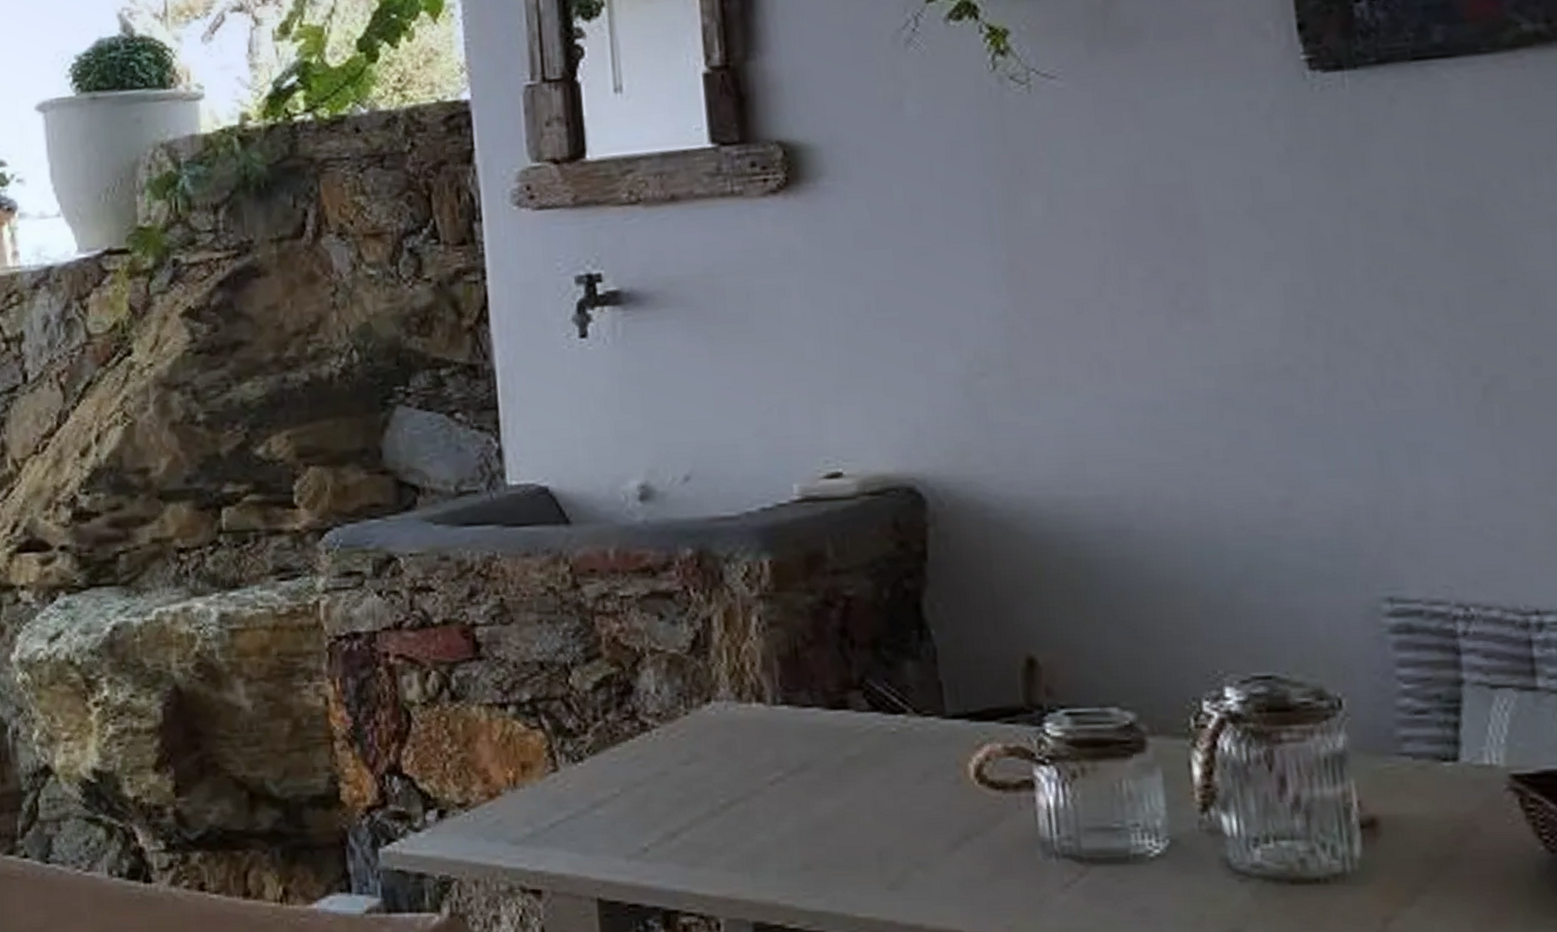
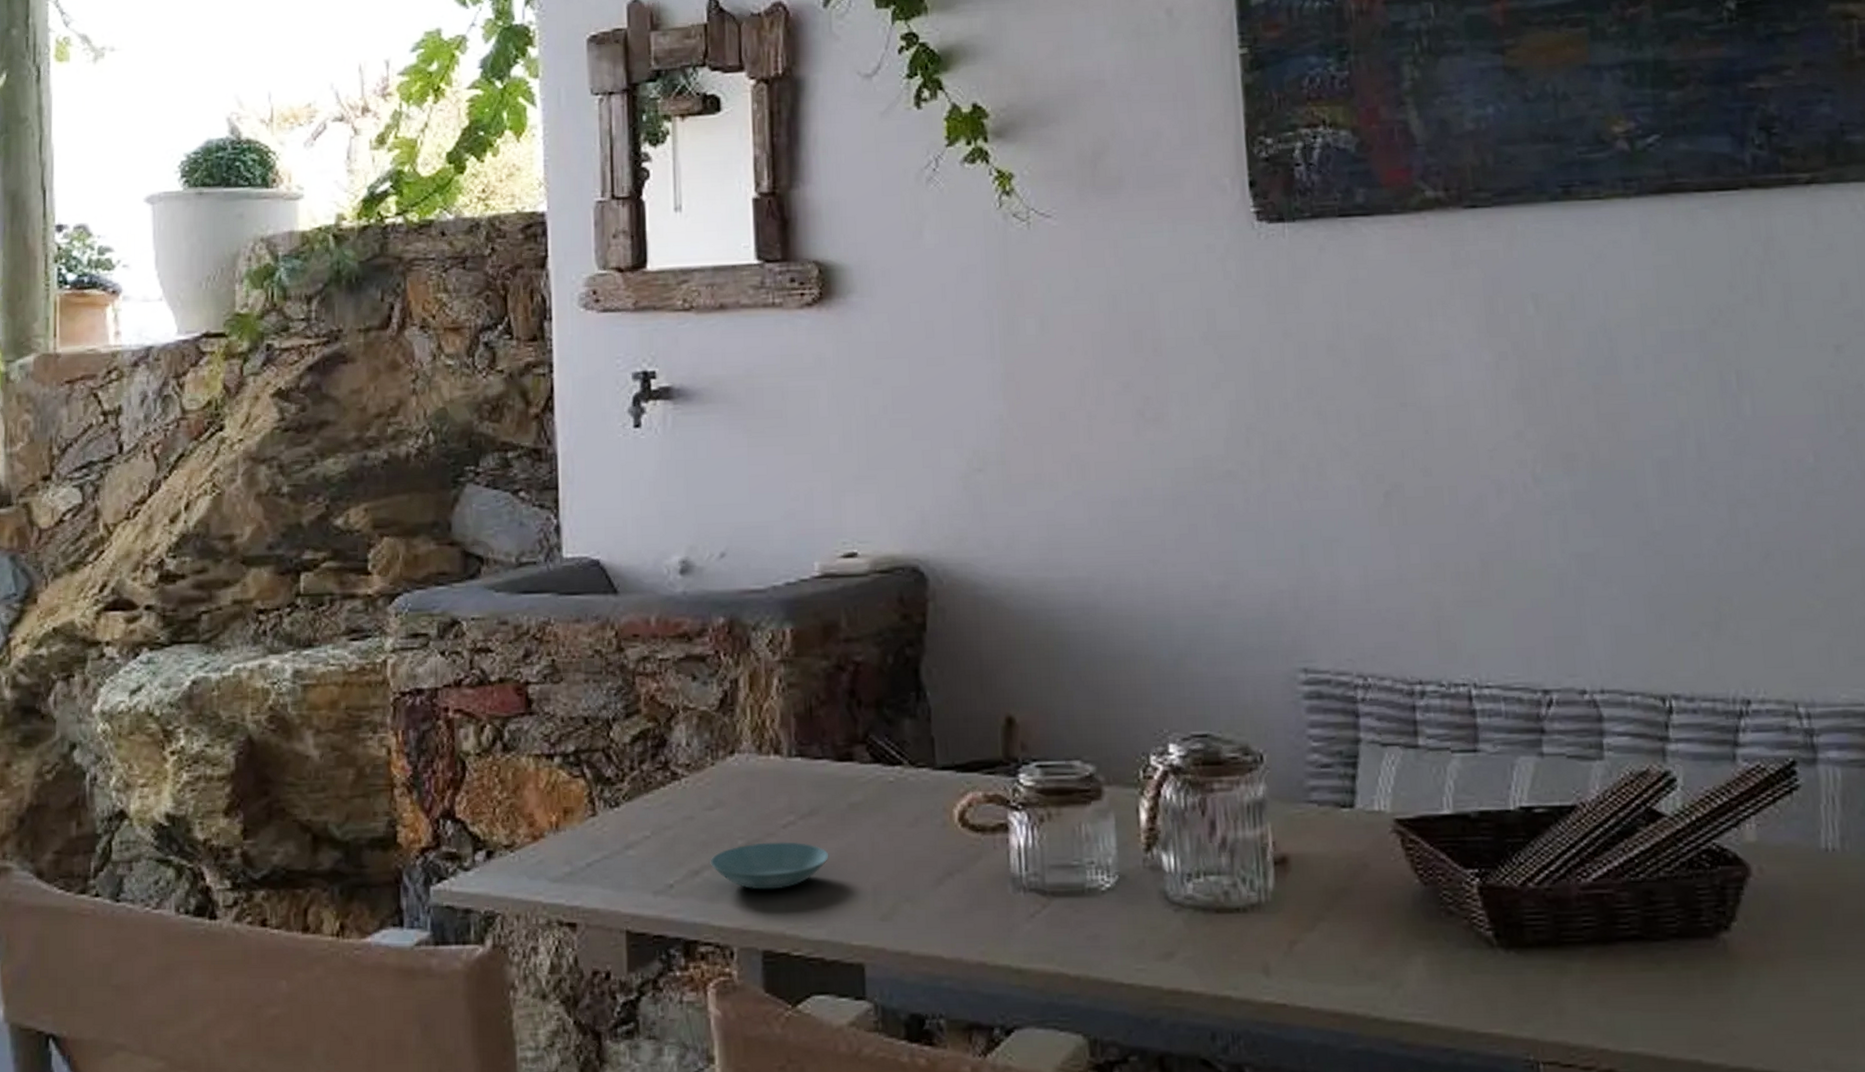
saucer: none [688,800,825,855] -> present [710,841,829,890]

